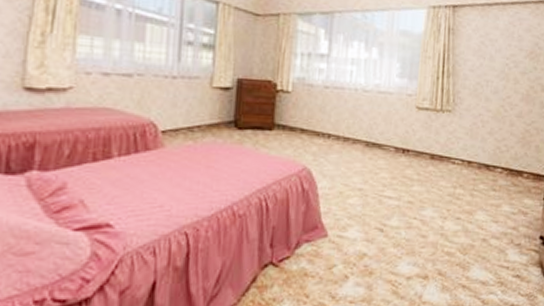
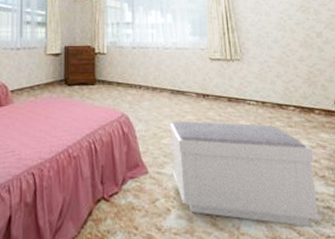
bench: none [355,178,513,295] -> present [170,120,322,226]

